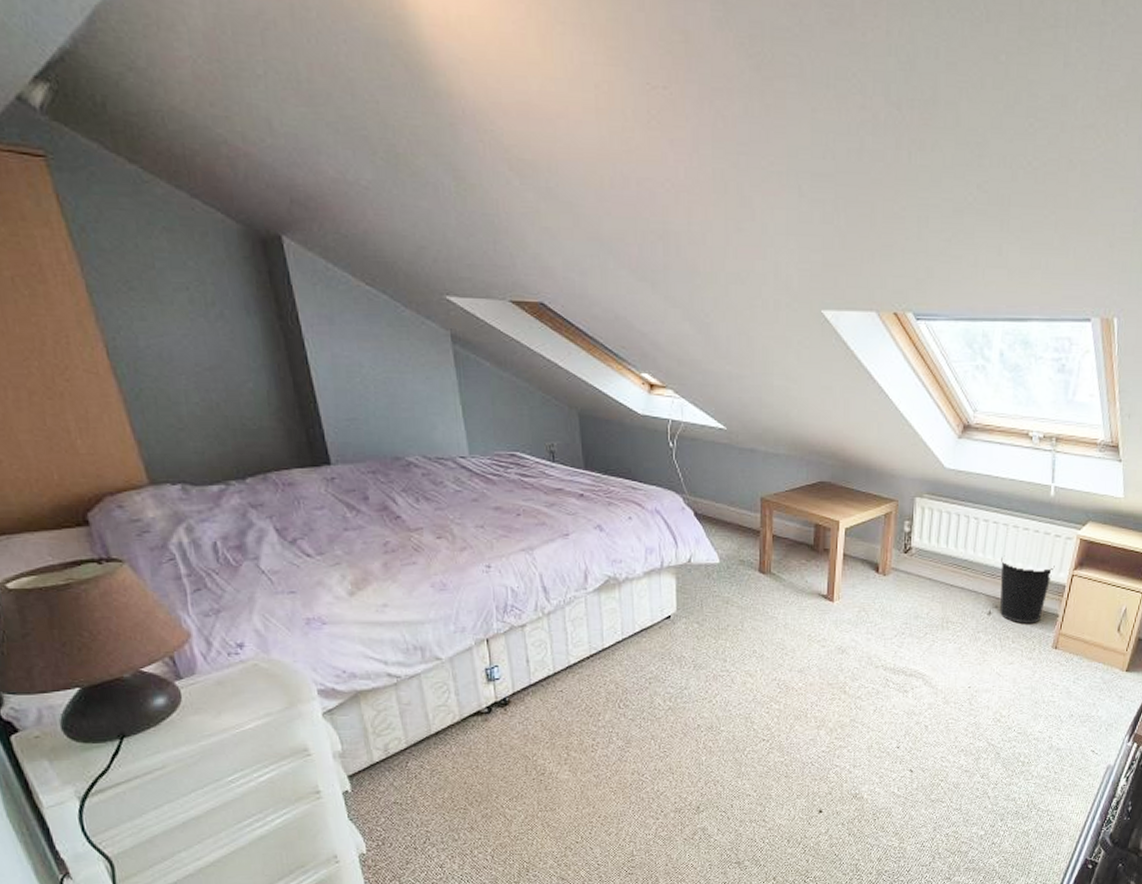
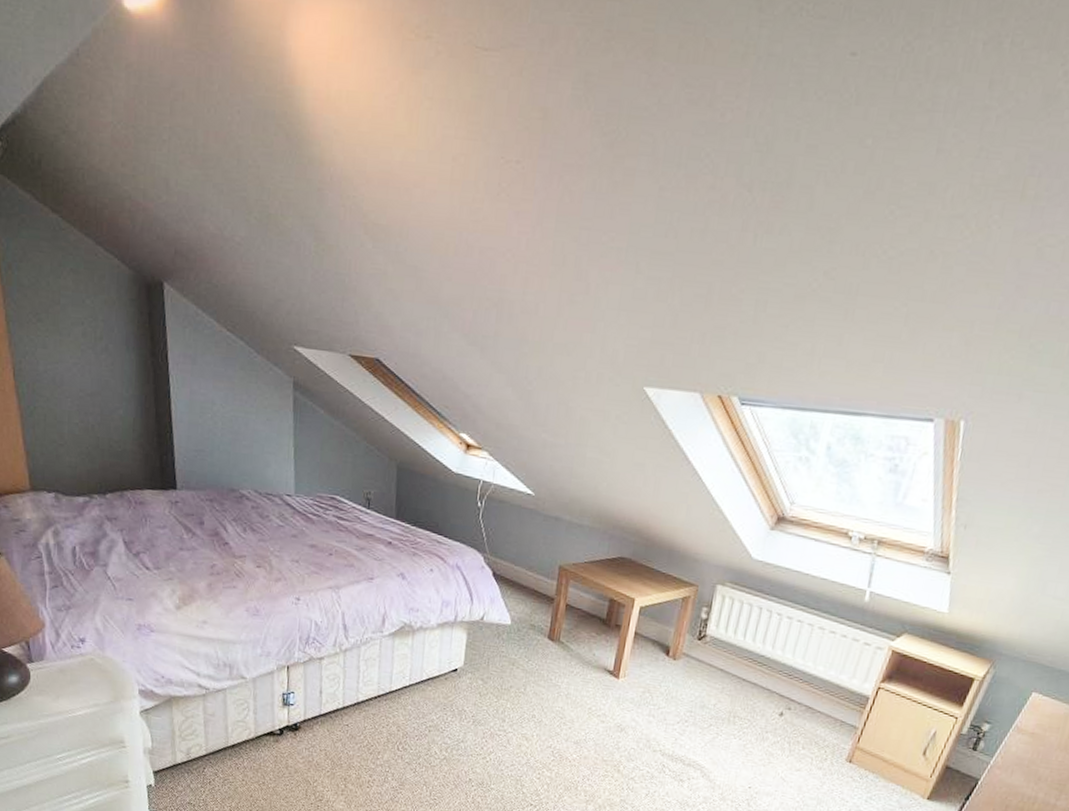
wastebasket: present [1000,555,1055,624] -> none [792,656,860,732]

